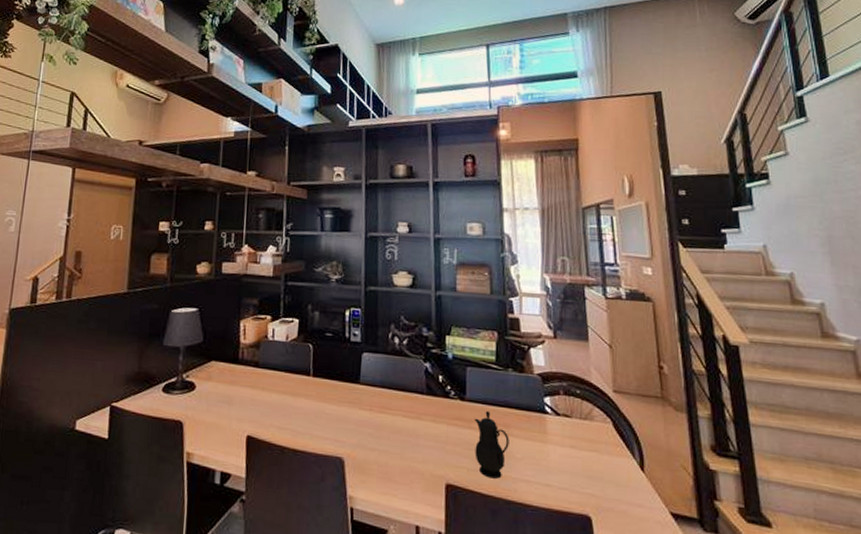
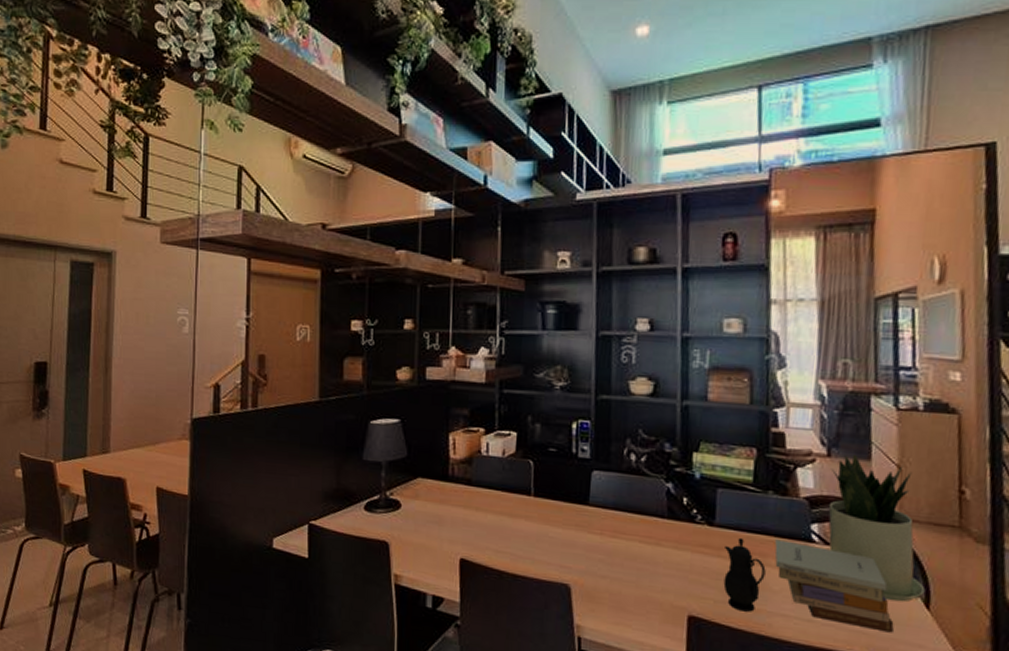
books: none [516,412,617,494] -> present [774,539,894,633]
planter: none [557,336,640,466] -> present [828,454,926,602]

